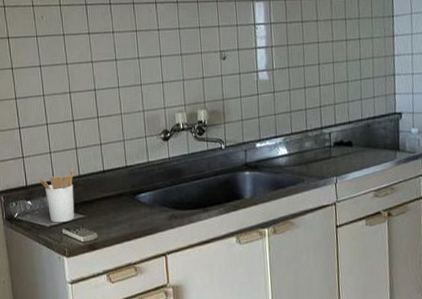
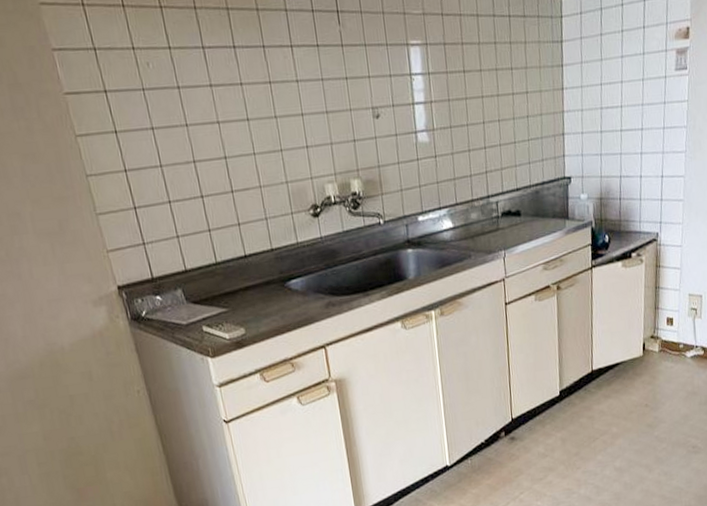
utensil holder: present [38,168,75,223] -> none [167,254,215,320]

